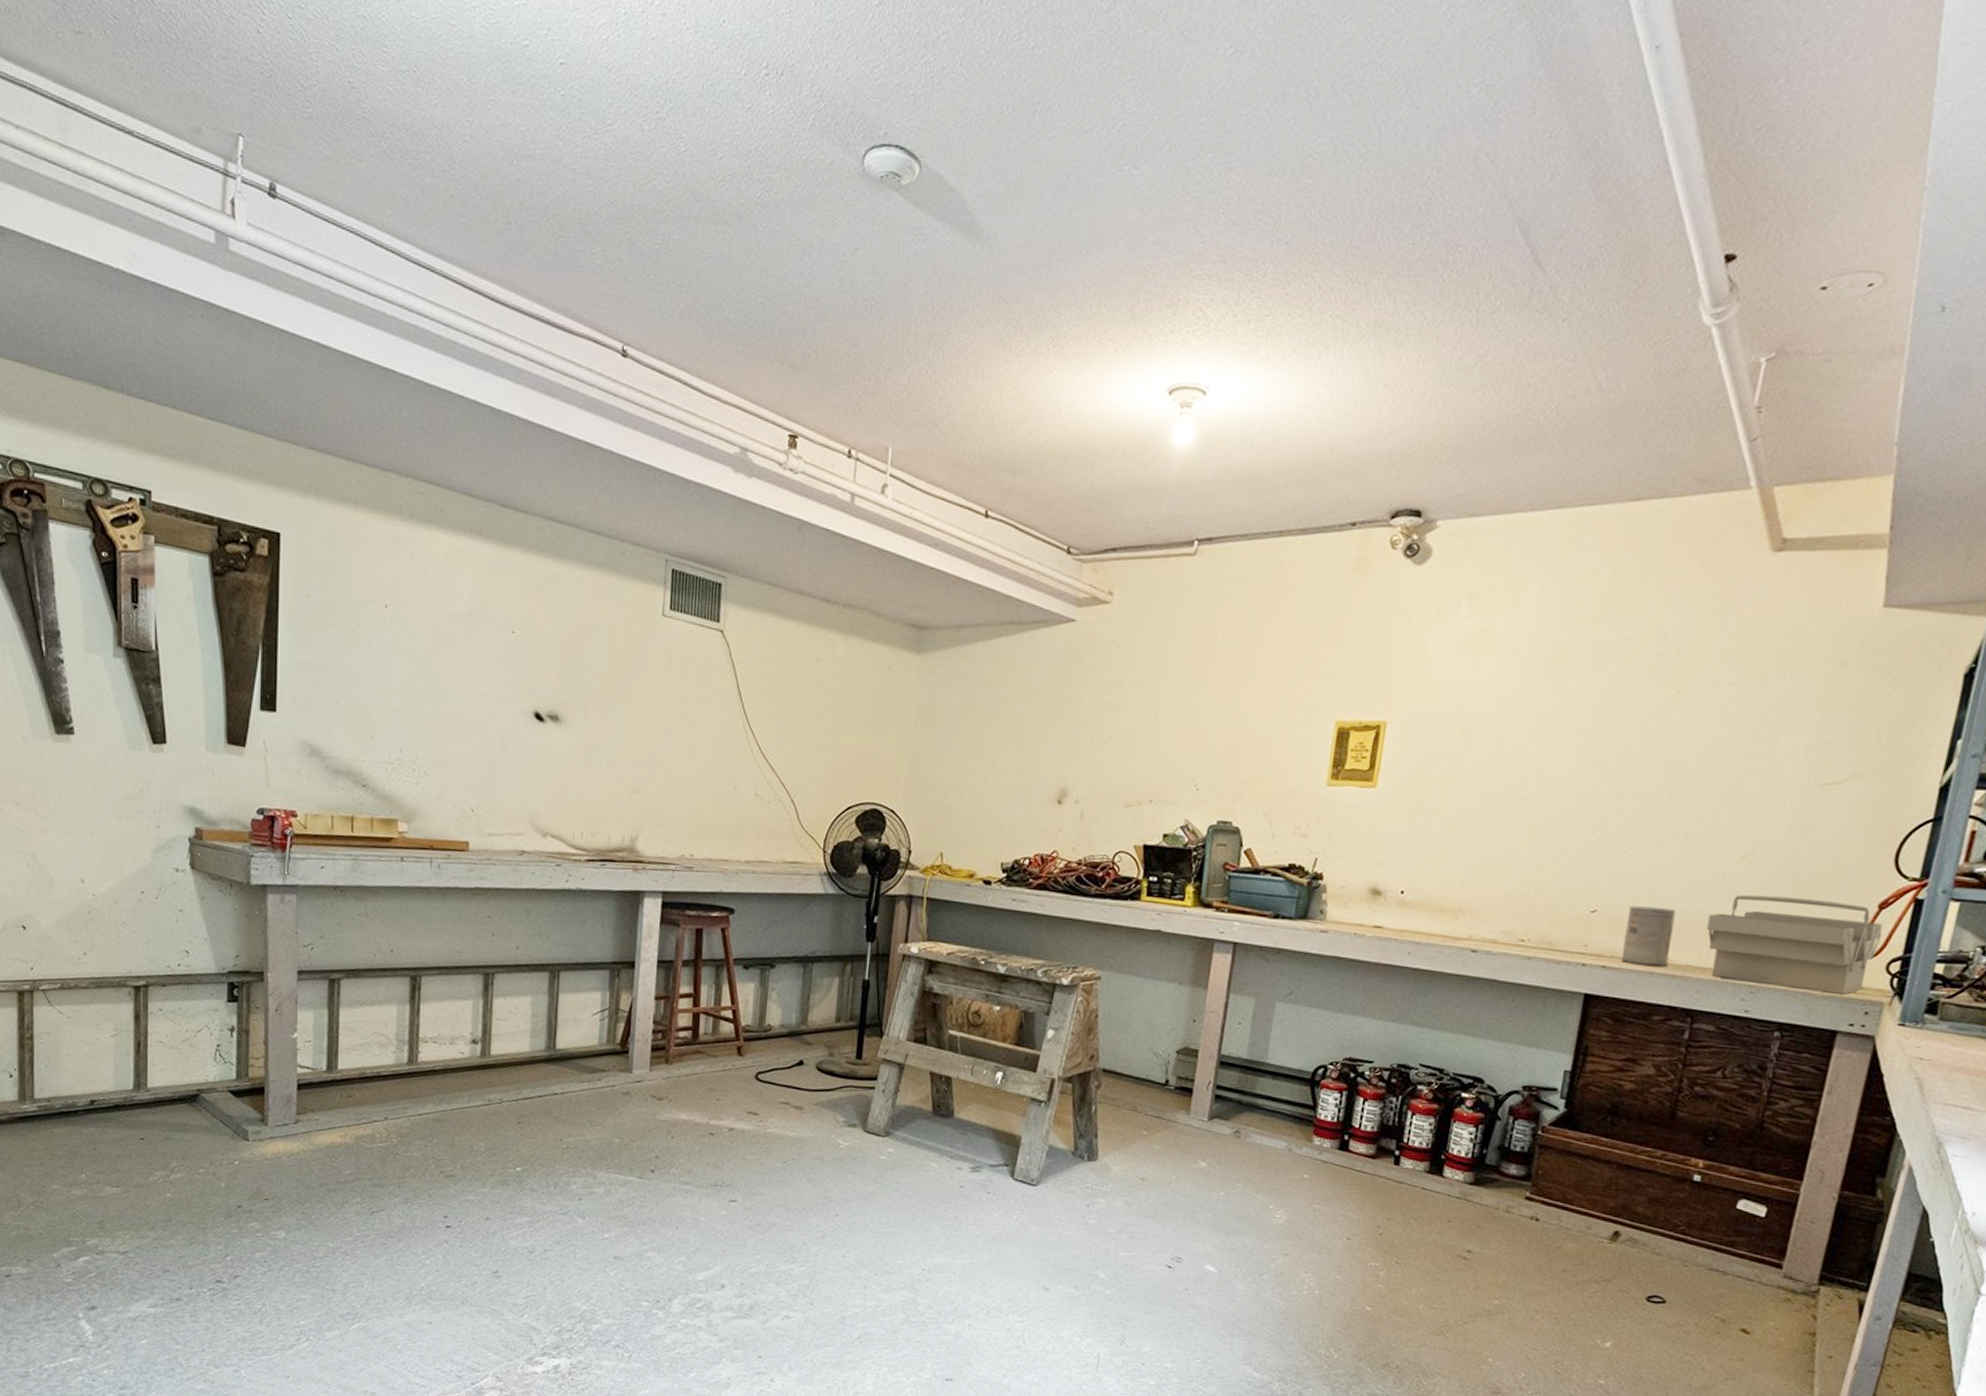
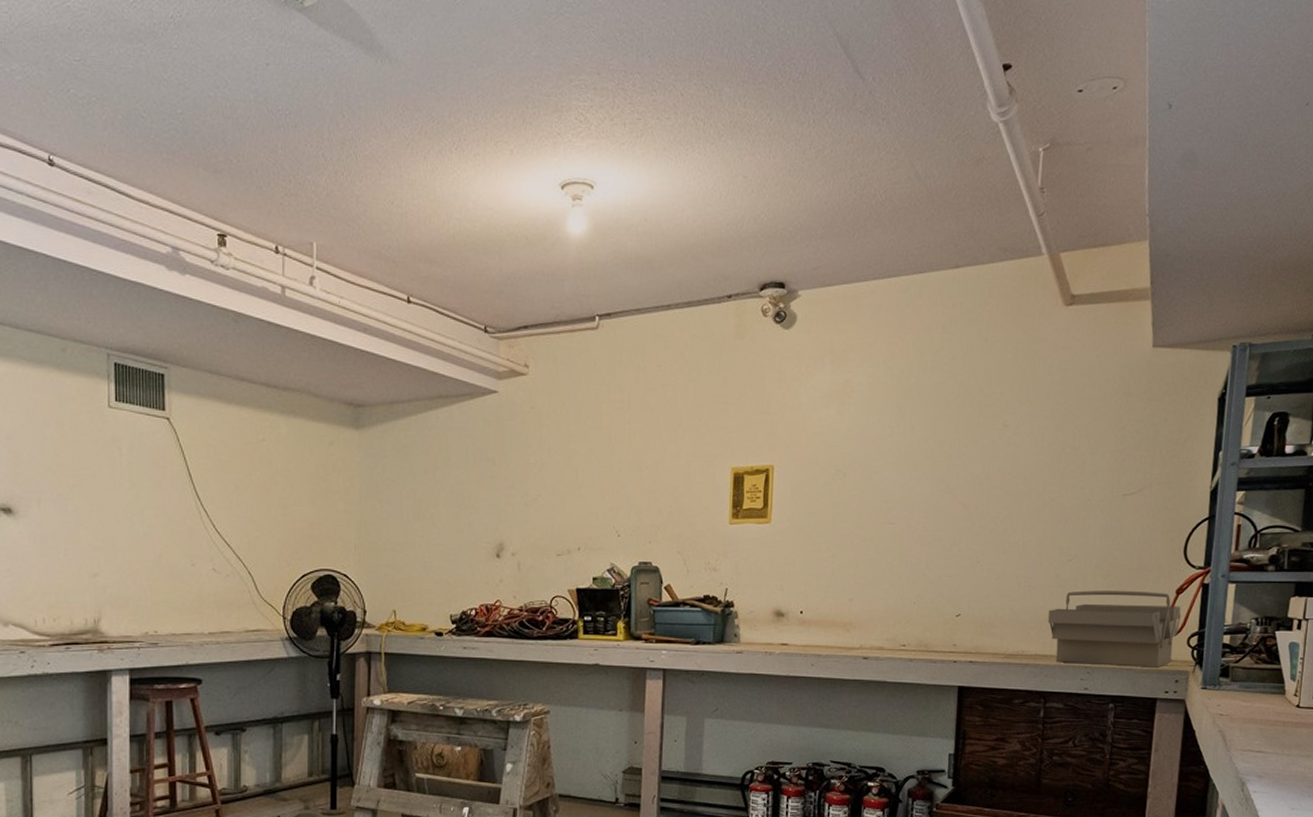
paint can: present [1621,906,1677,968] -> none [984,607,1023,658]

